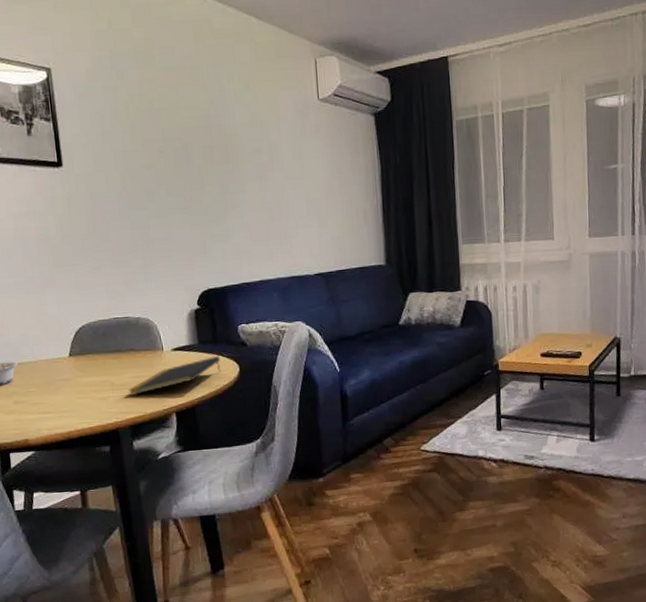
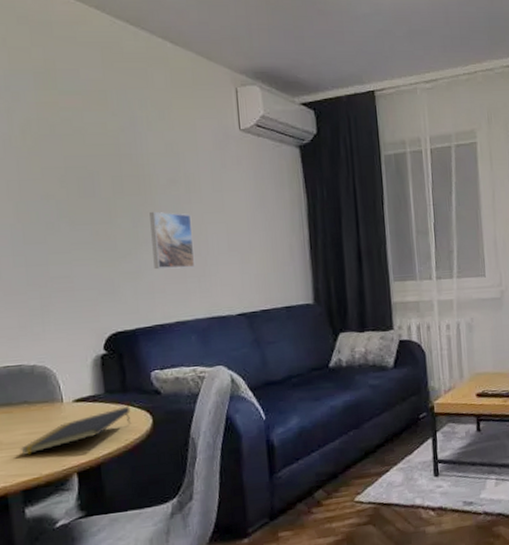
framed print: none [237,178,277,232] -> present [149,211,196,270]

